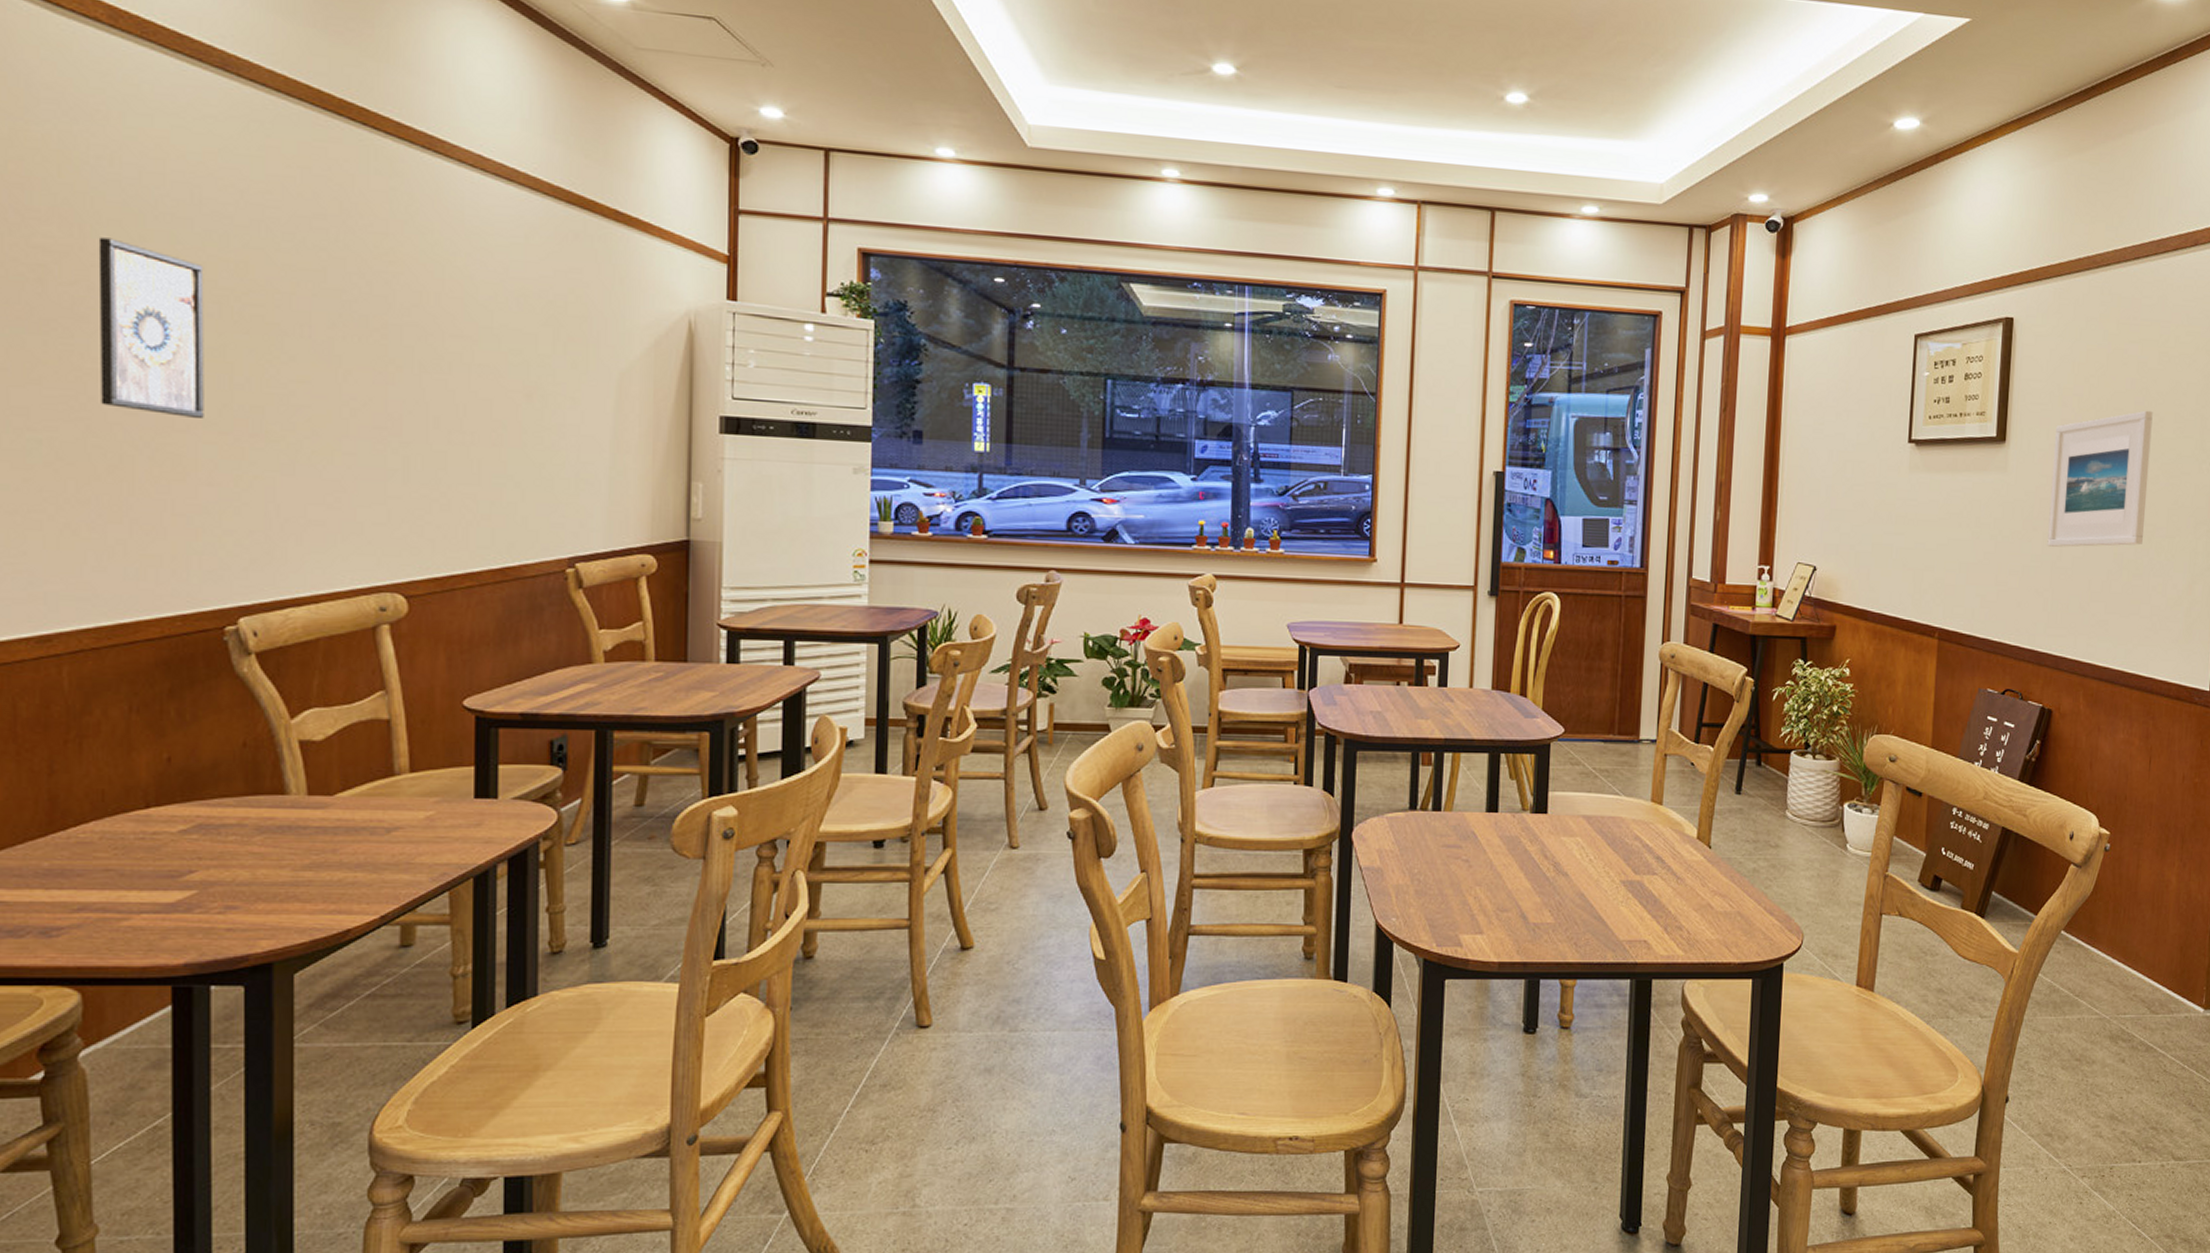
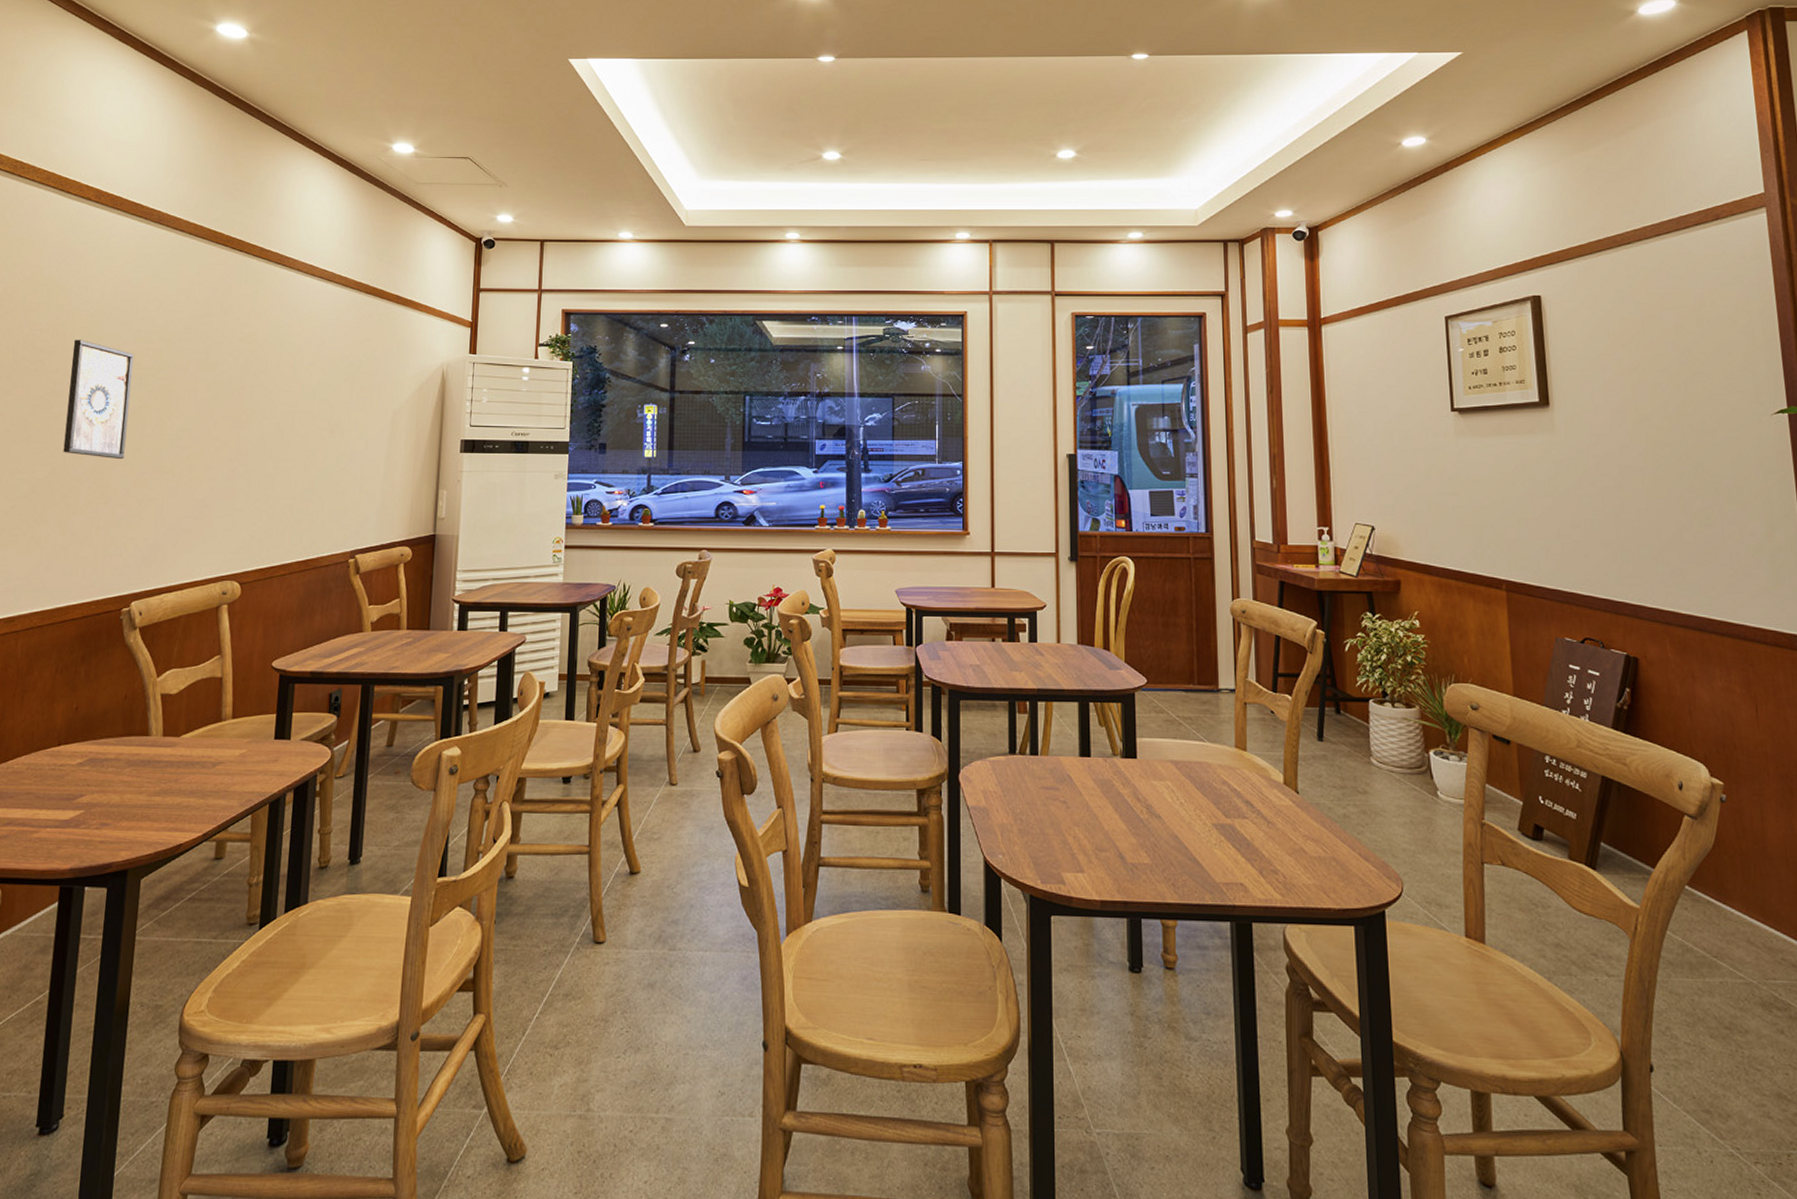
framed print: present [2047,410,2153,547] -> none [1599,370,1710,500]

